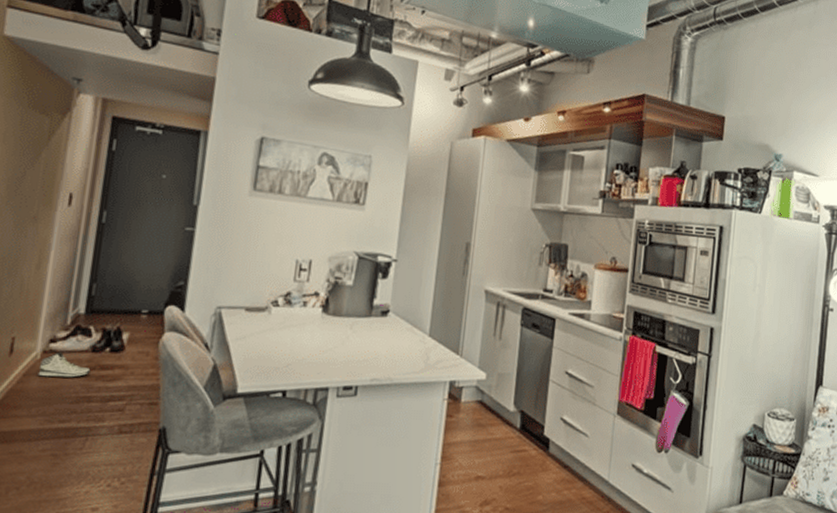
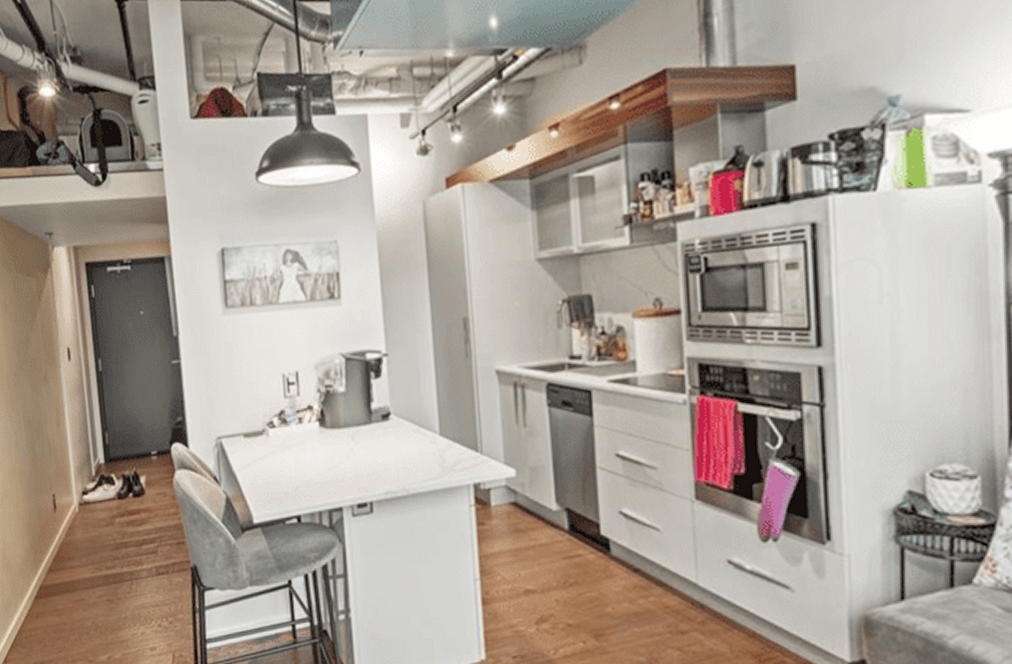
sneaker: present [37,351,91,378] -> none [79,502,121,528]

